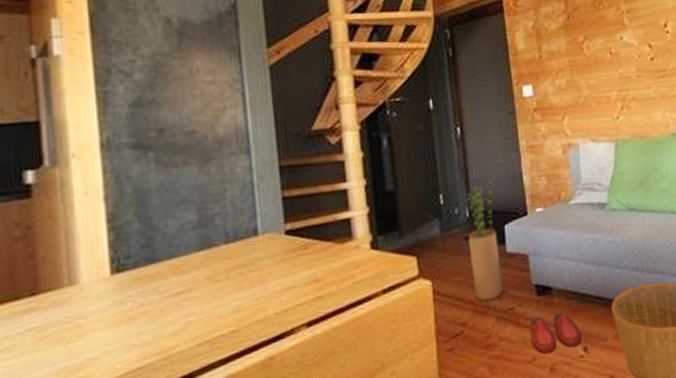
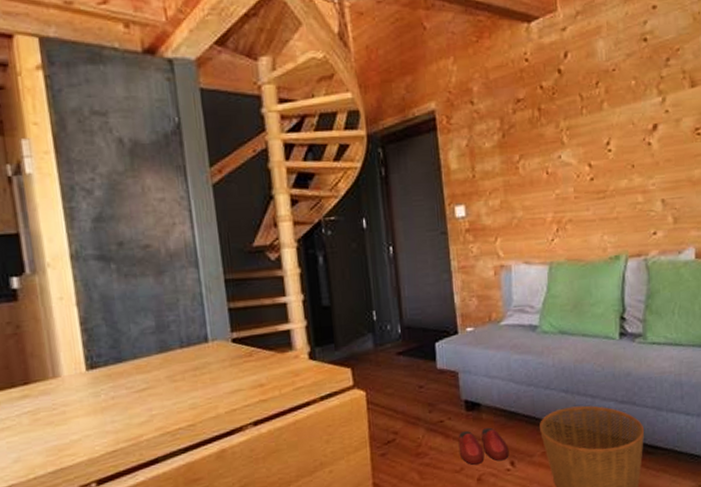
vase: present [465,174,504,302] -> none [398,293,434,413]

